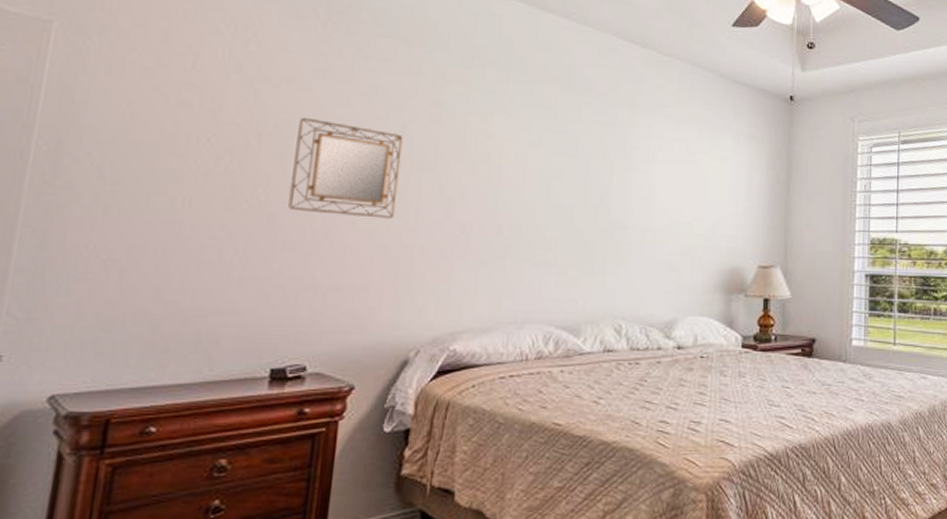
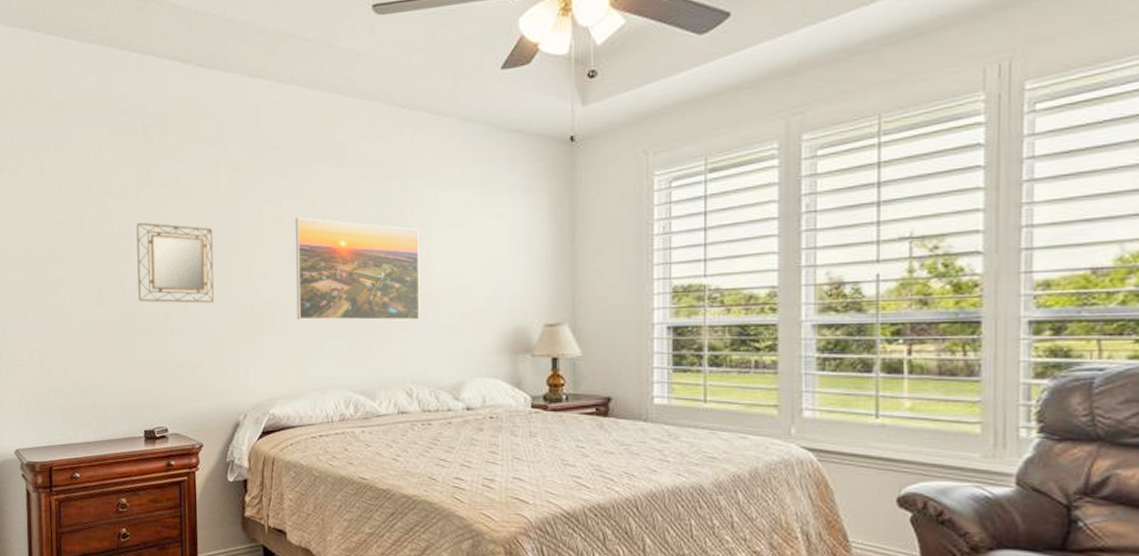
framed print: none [496,136,642,254] -> present [295,217,420,321]

